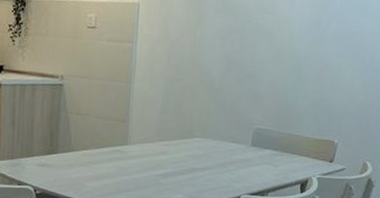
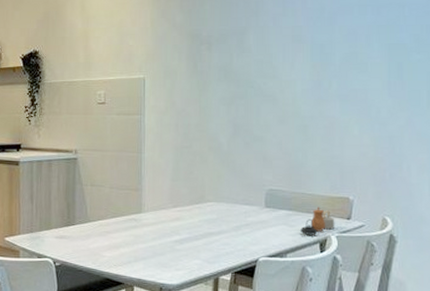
teapot: none [282,148,318,176] -> present [299,207,335,235]

